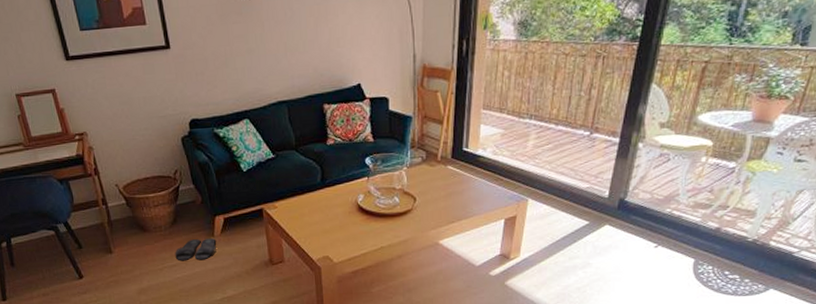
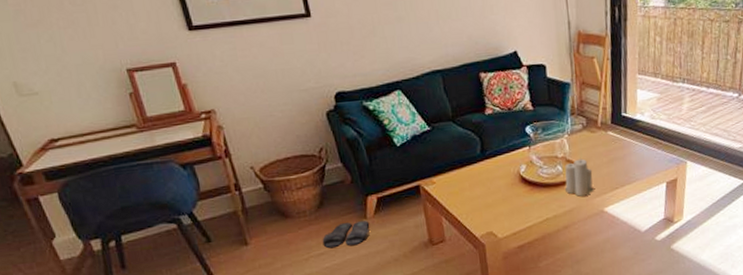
candle: none [400,191,430,229] -> present [564,158,594,197]

